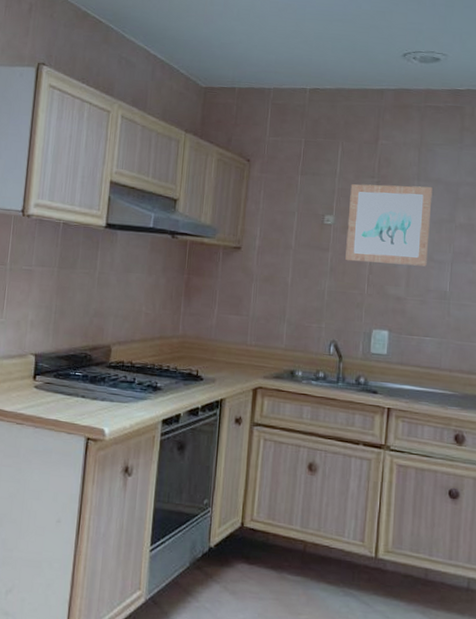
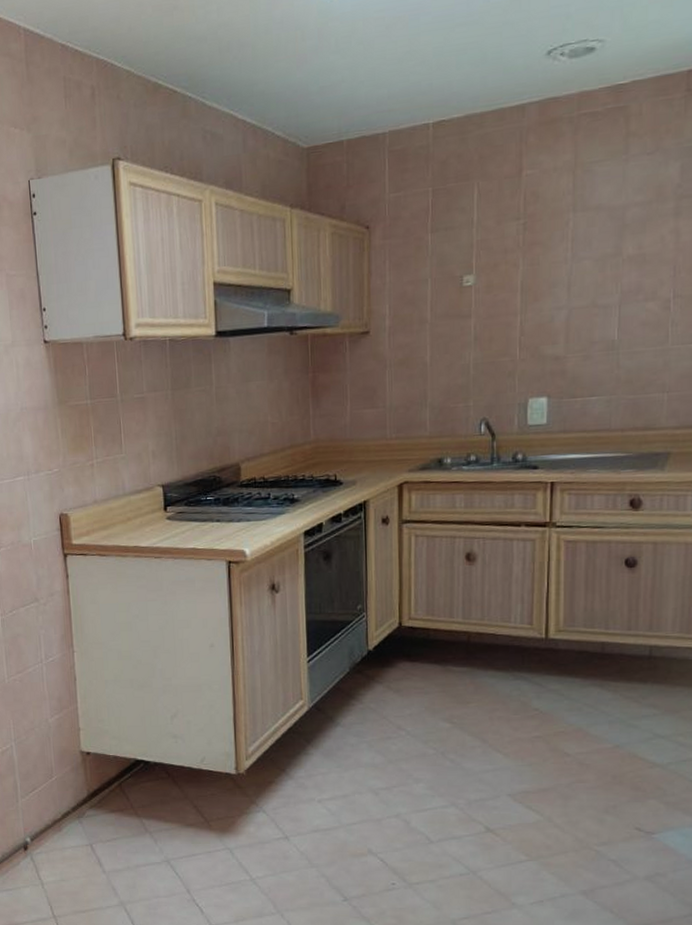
wall art: present [345,184,433,267] -> none [491,217,592,325]

